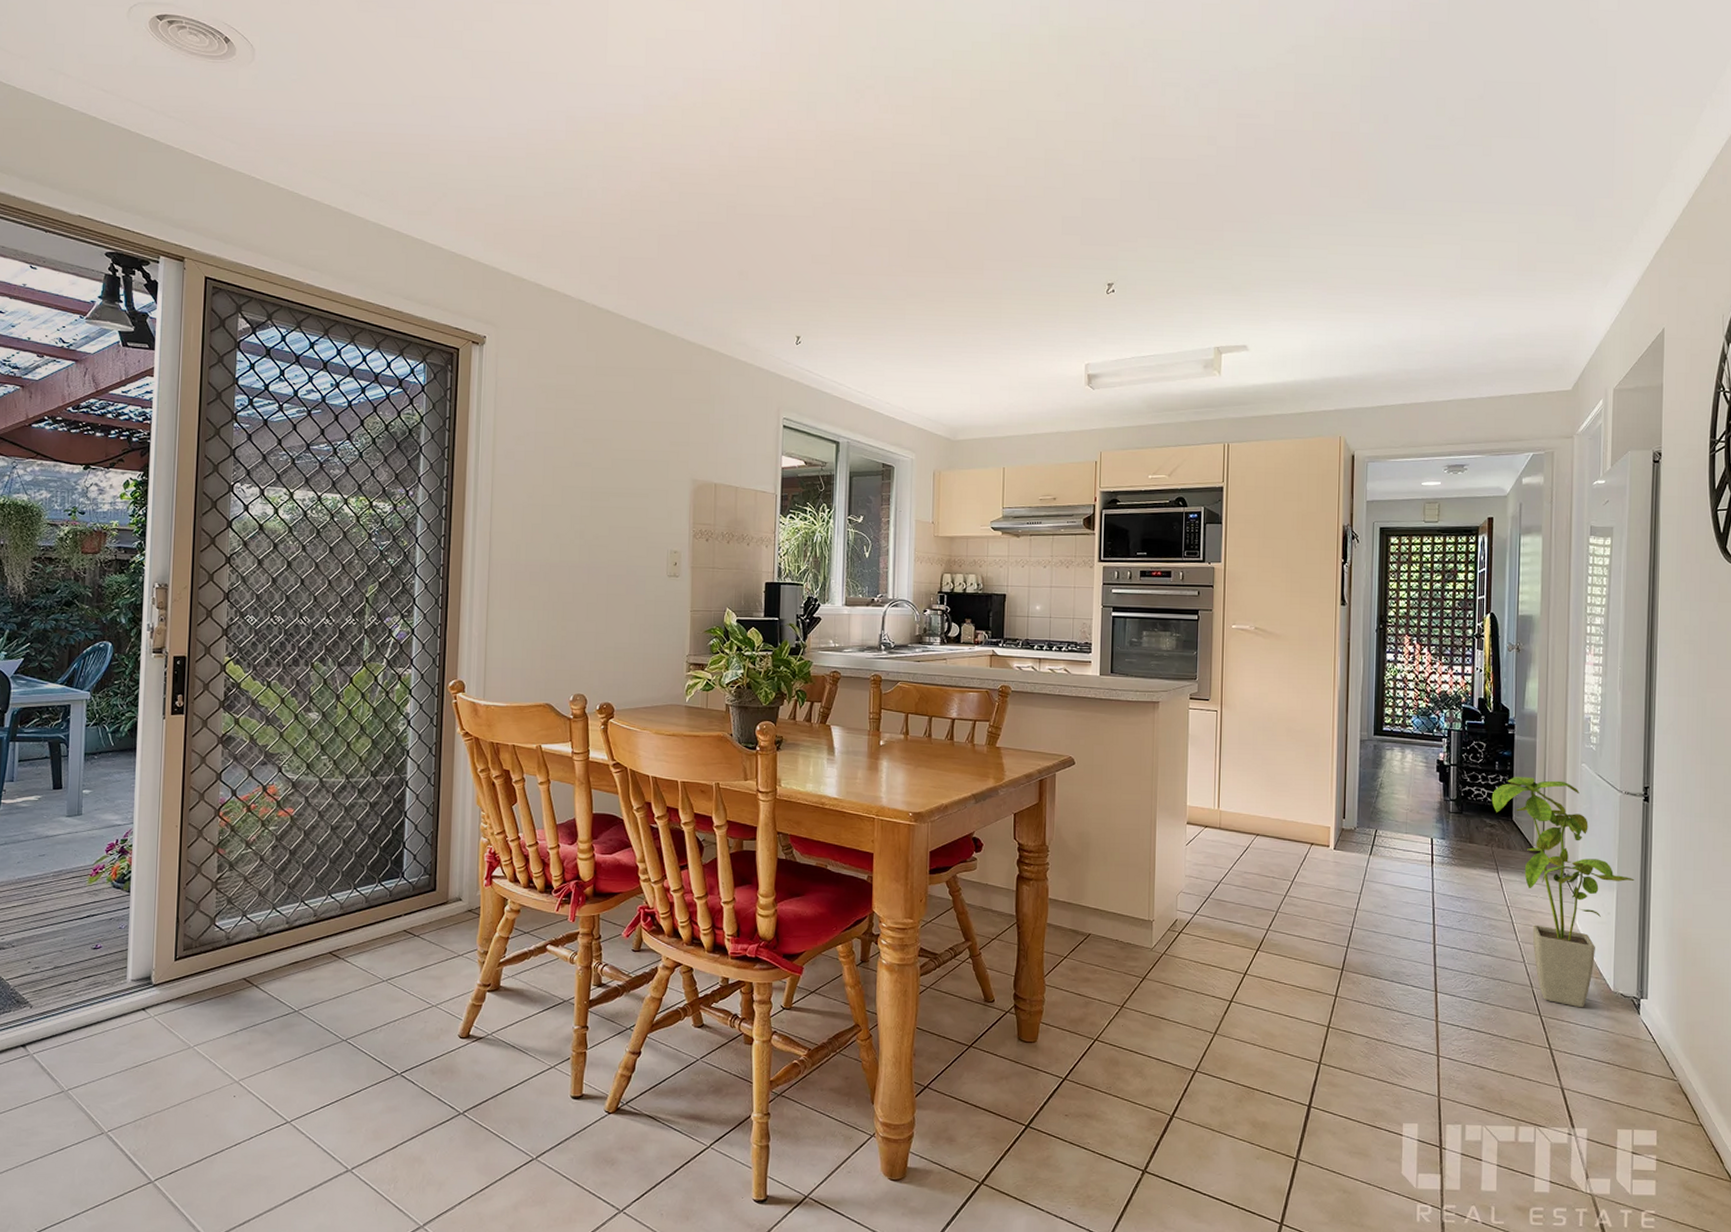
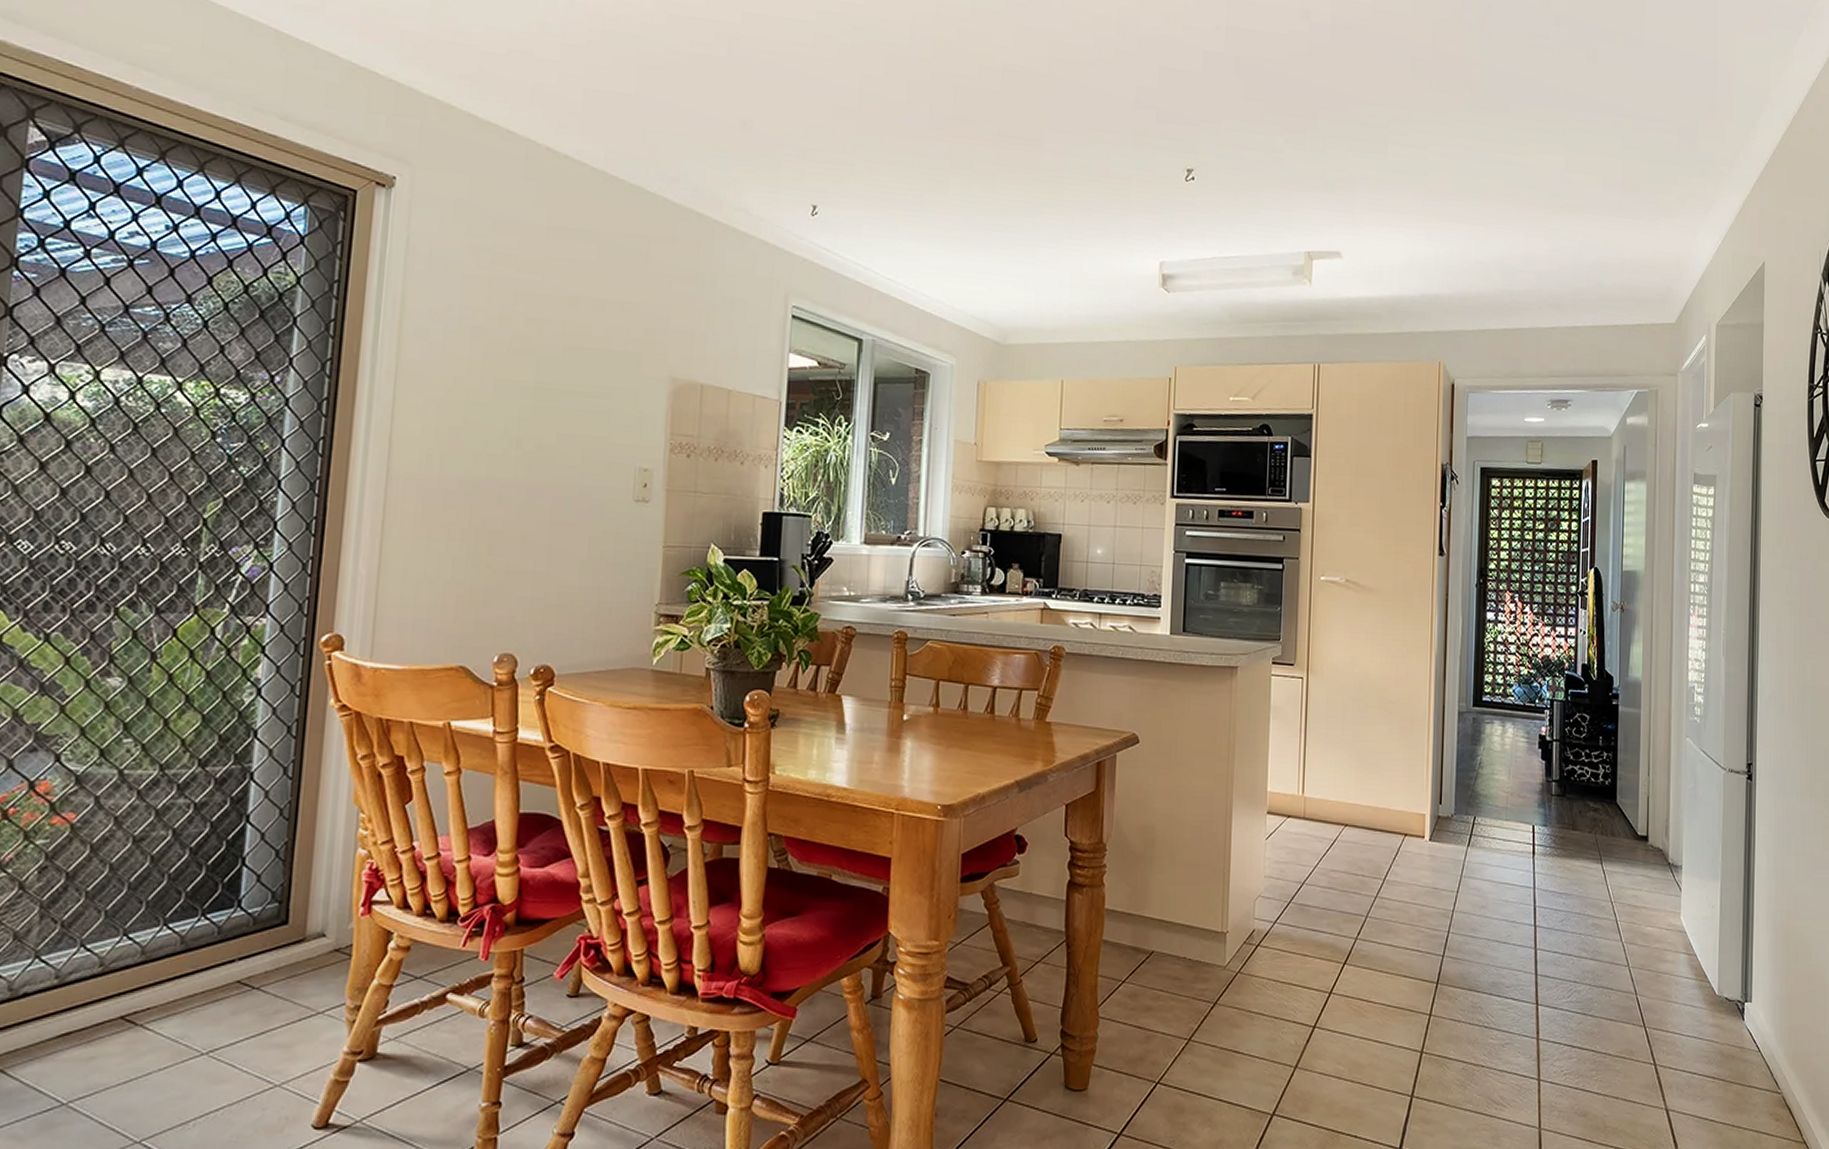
house plant: present [1491,777,1635,1008] -> none [1595,753,1739,1016]

